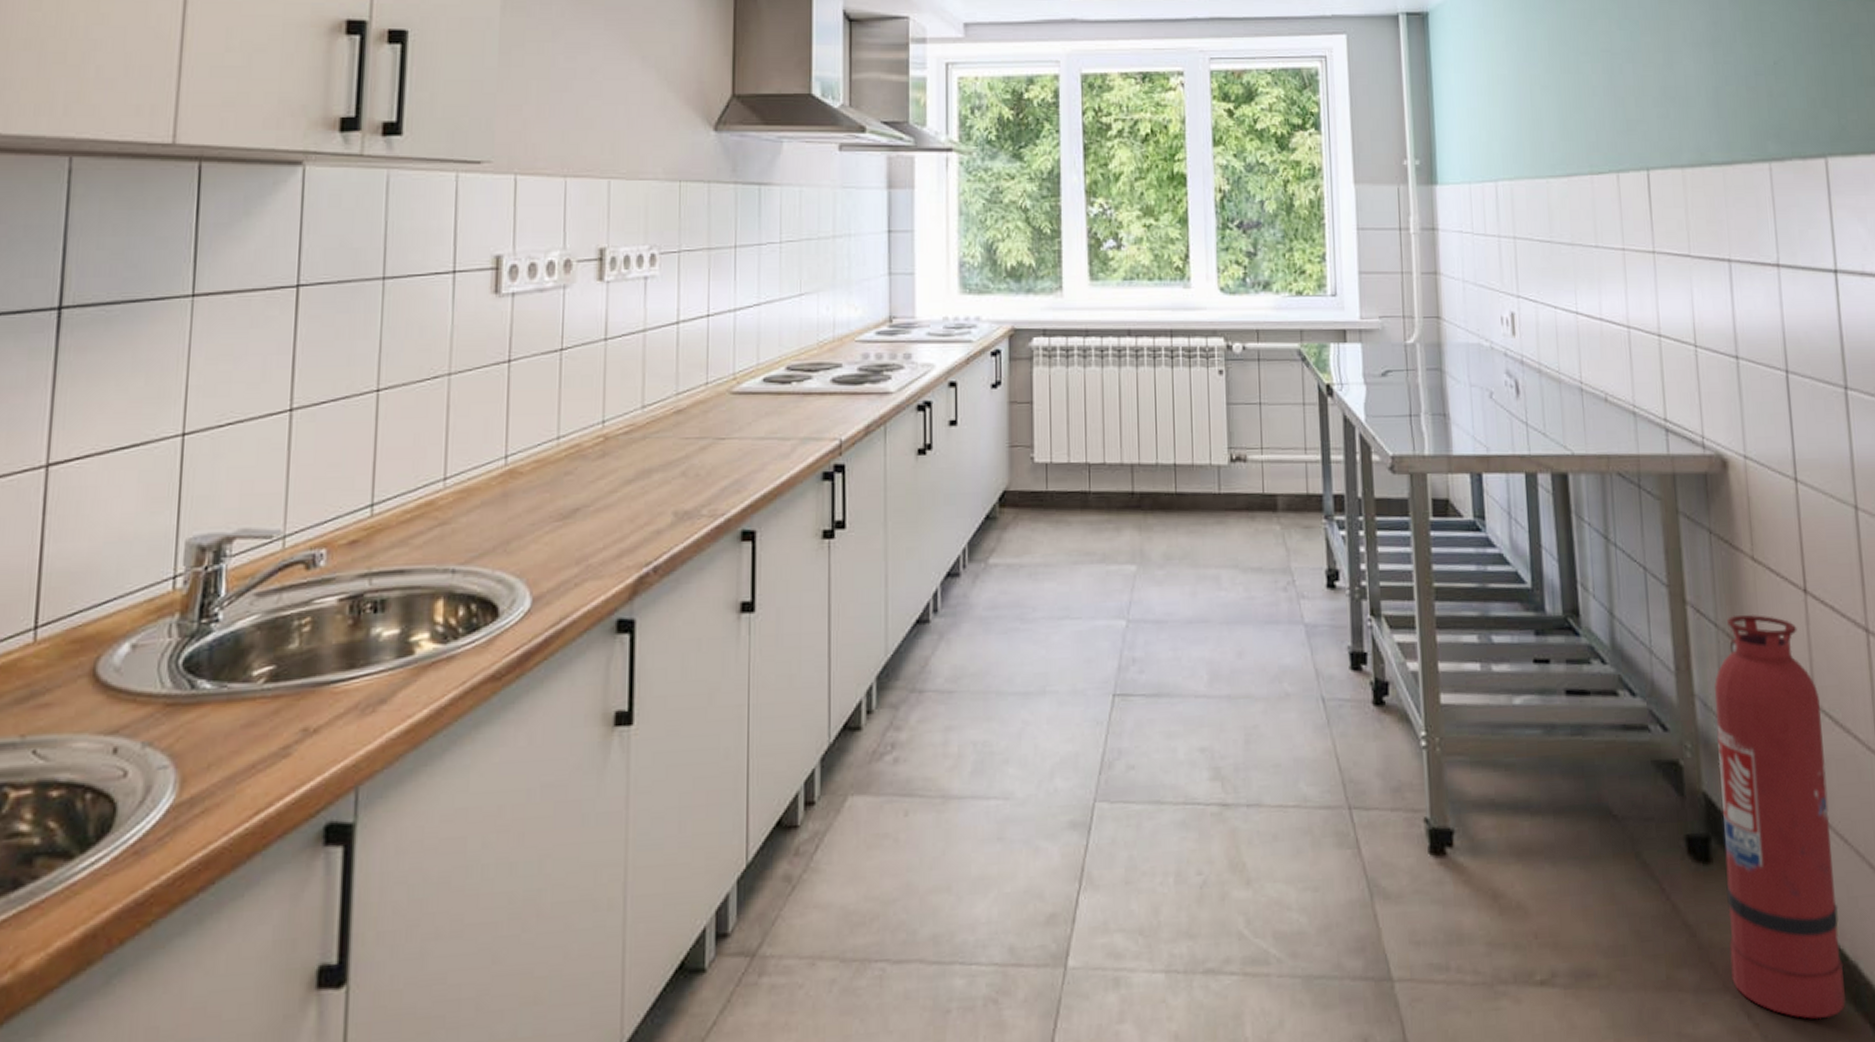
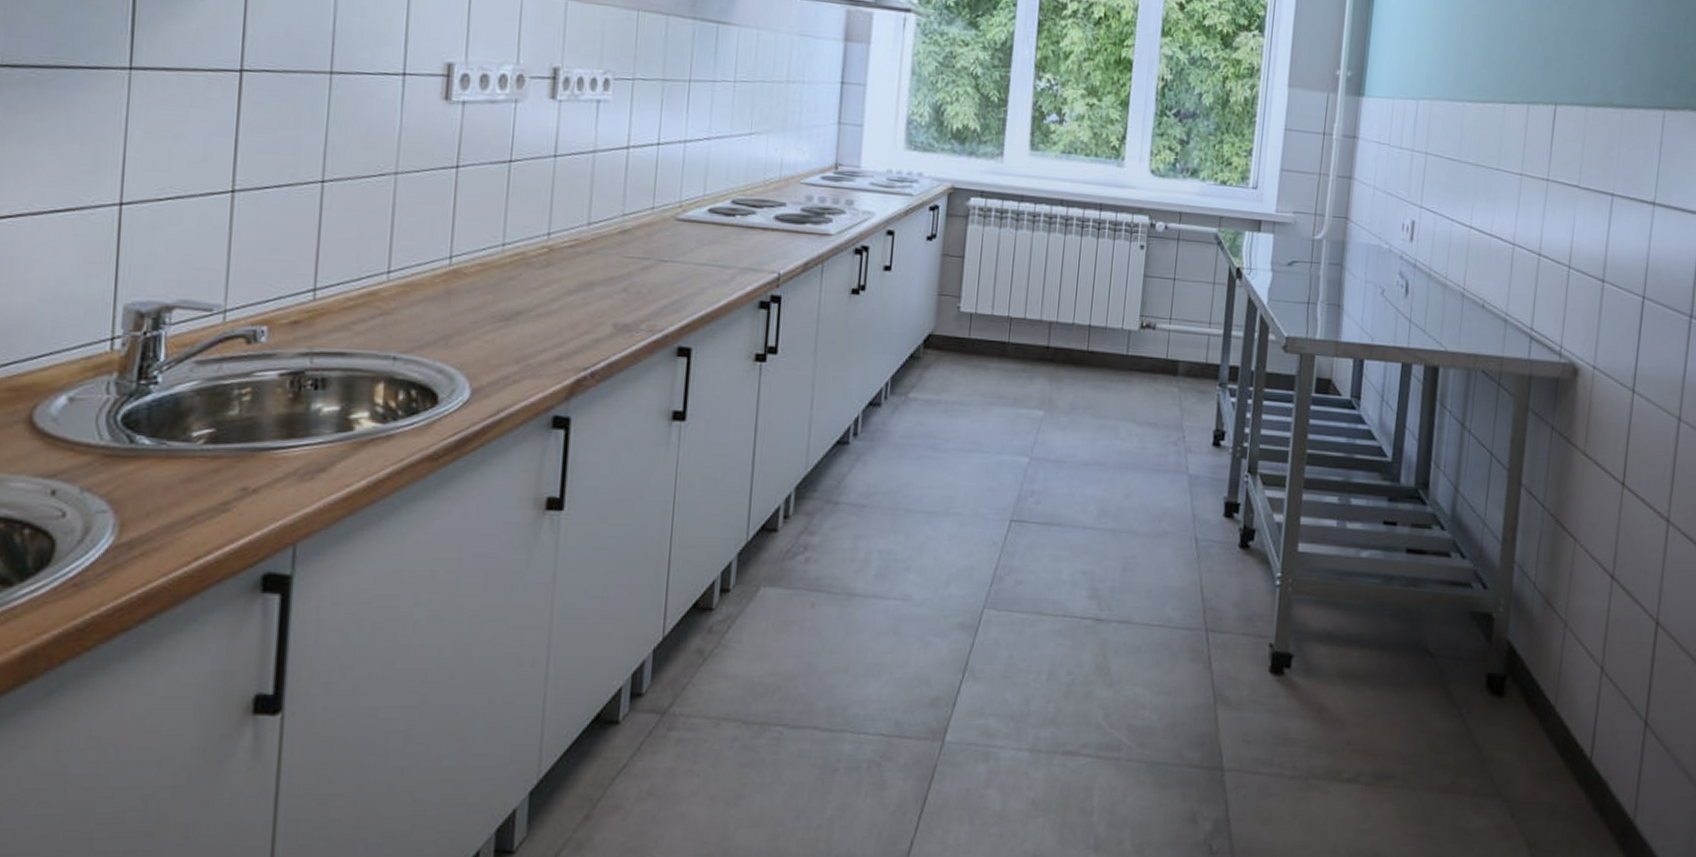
fire extinguisher: present [1714,613,1845,1020] -> none [1504,499,1619,822]

